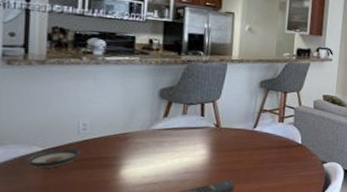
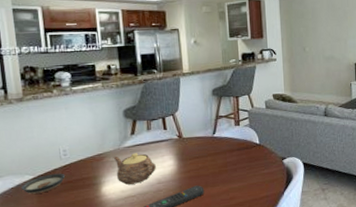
teapot: none [139,137,186,171] -> present [113,153,156,185]

